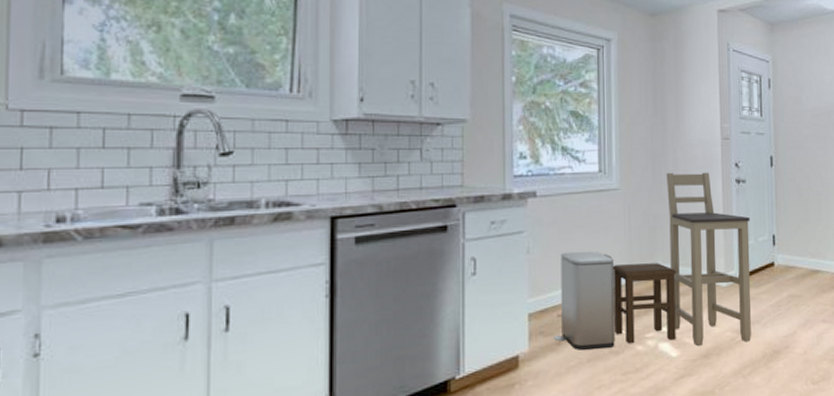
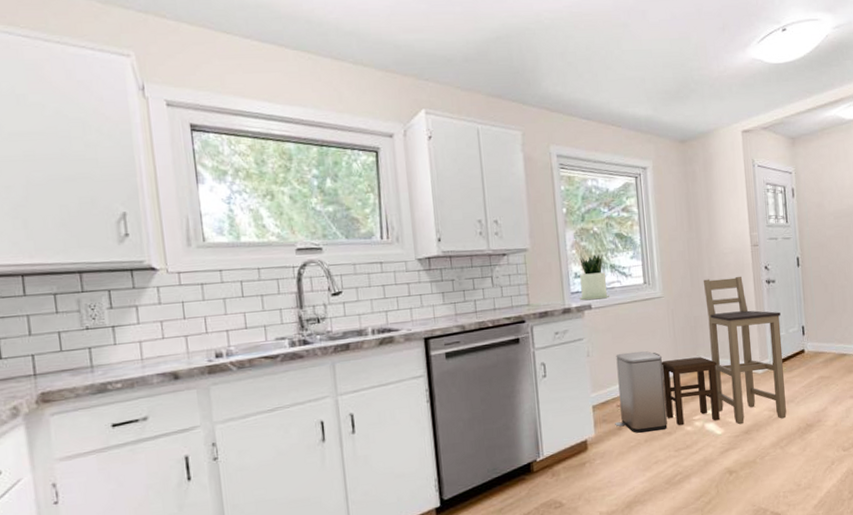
planter: none [523,133,559,187] -> present [579,254,610,301]

